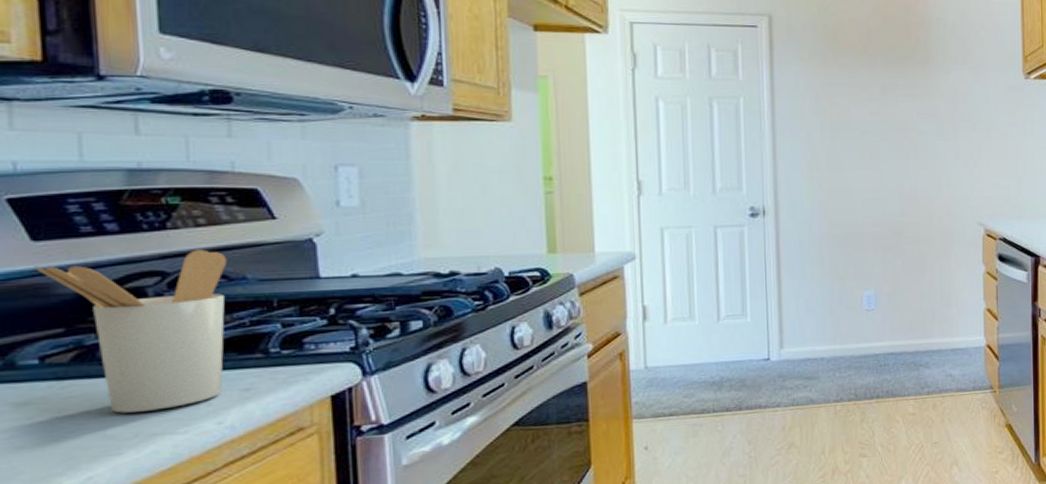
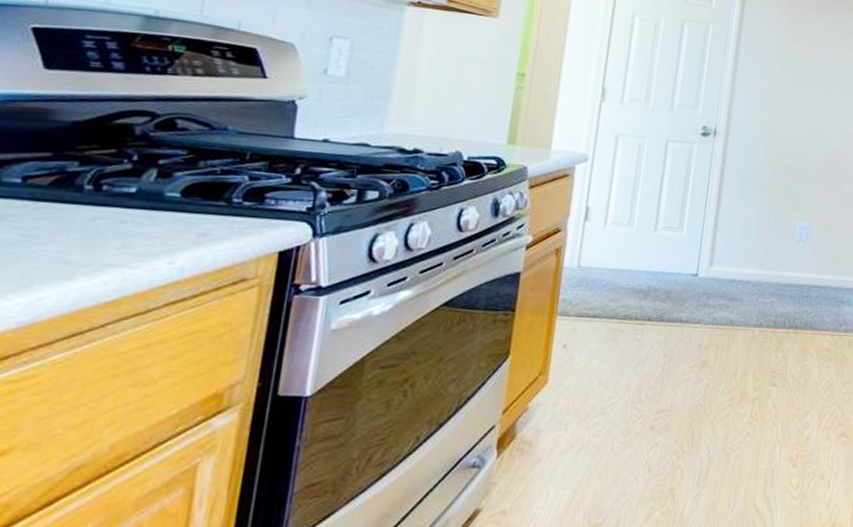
utensil holder: present [34,249,228,413] -> none [40,91,215,243]

